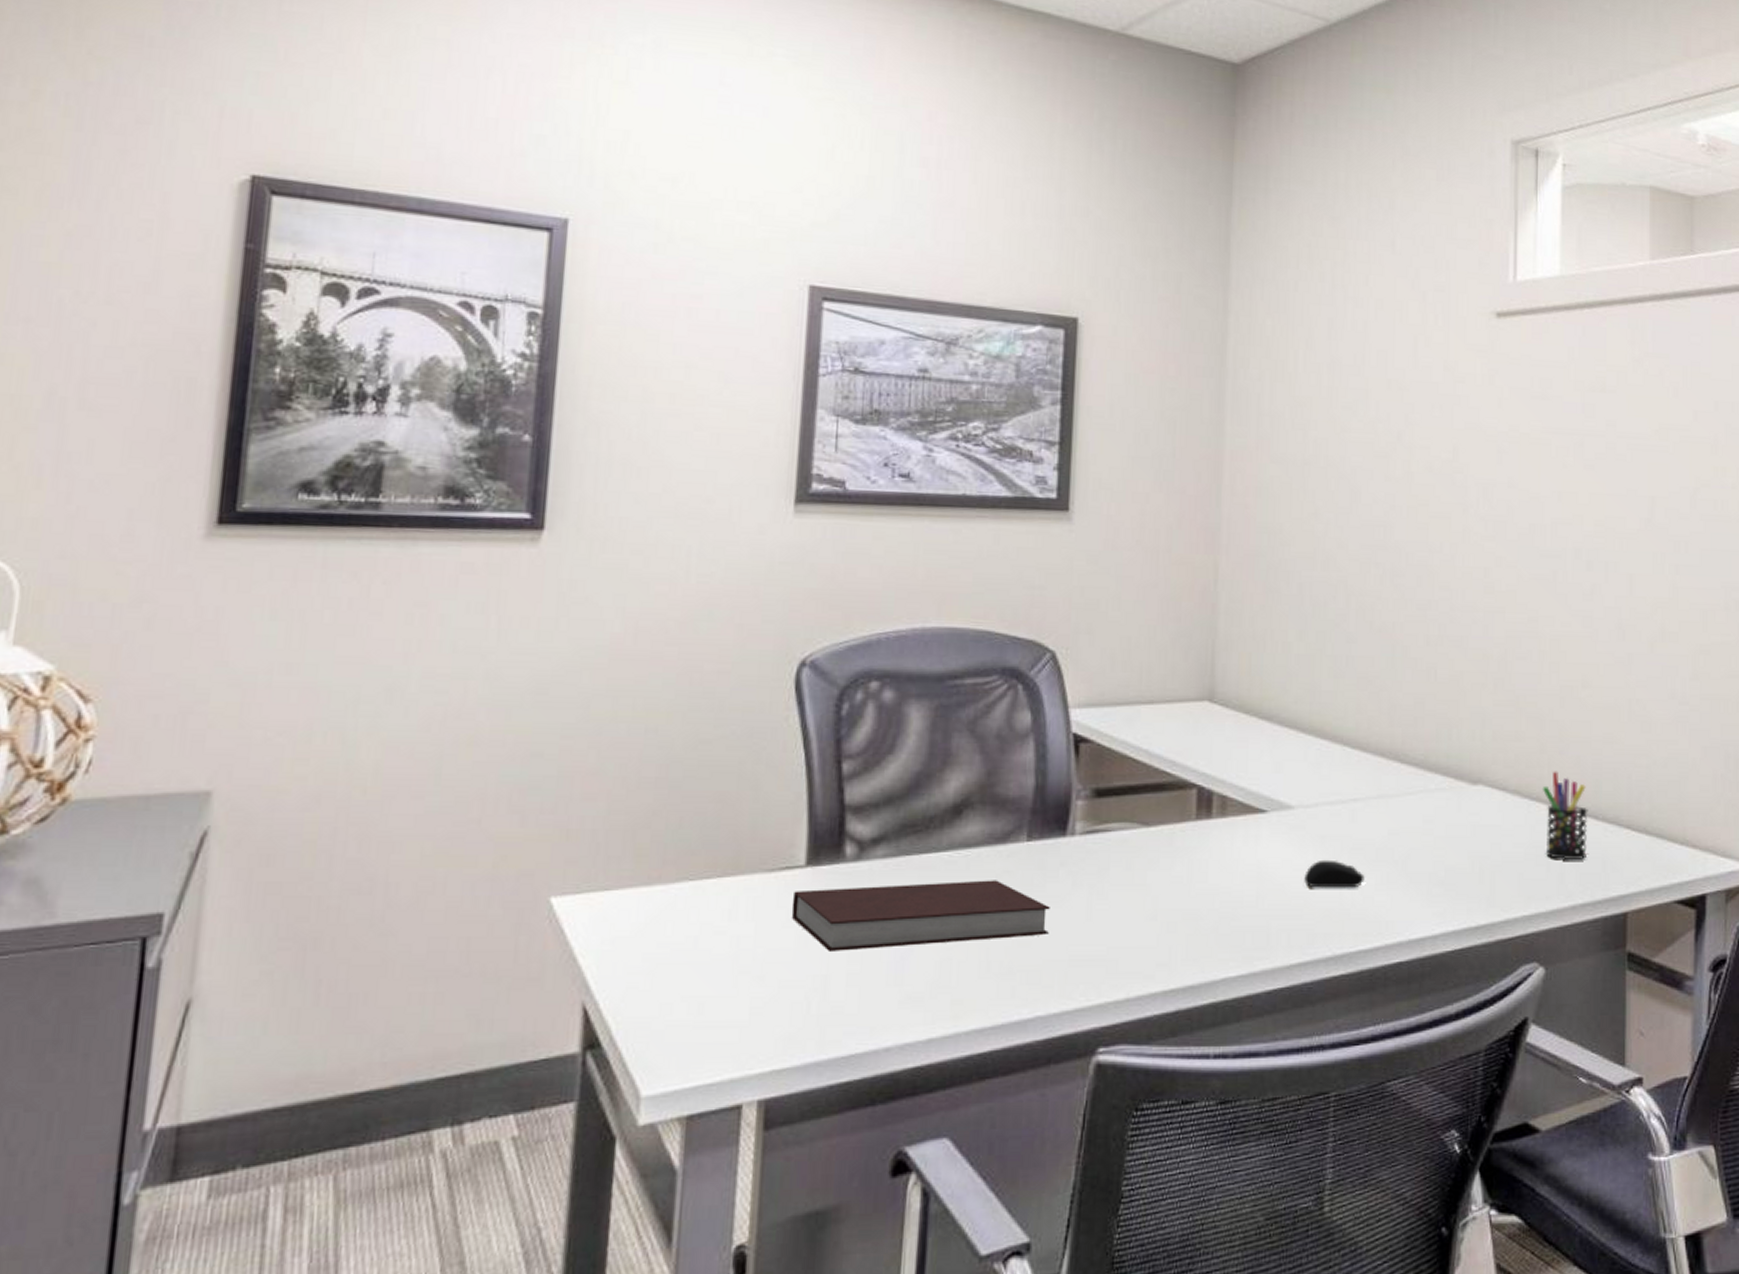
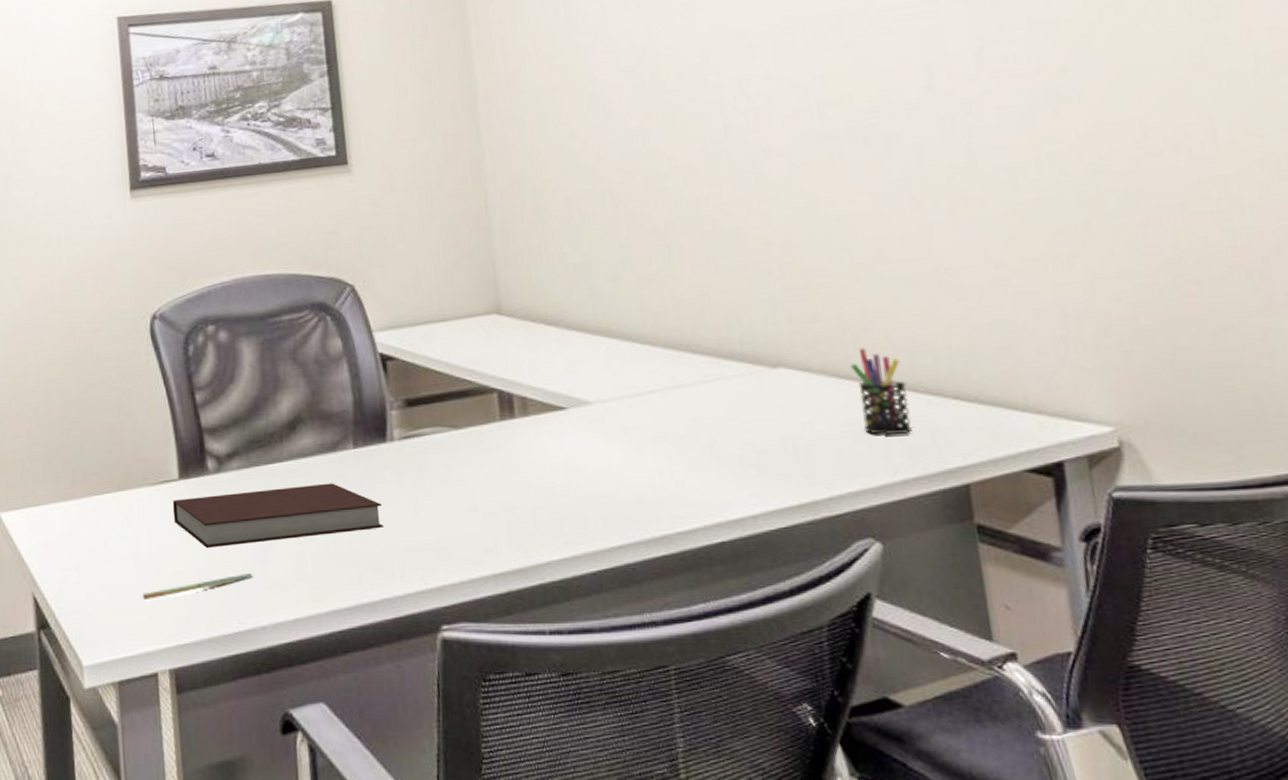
pen: none [735,982,882,1013] -> present [142,572,252,600]
computer mouse: present [1304,859,1365,888] -> none [612,448,673,476]

